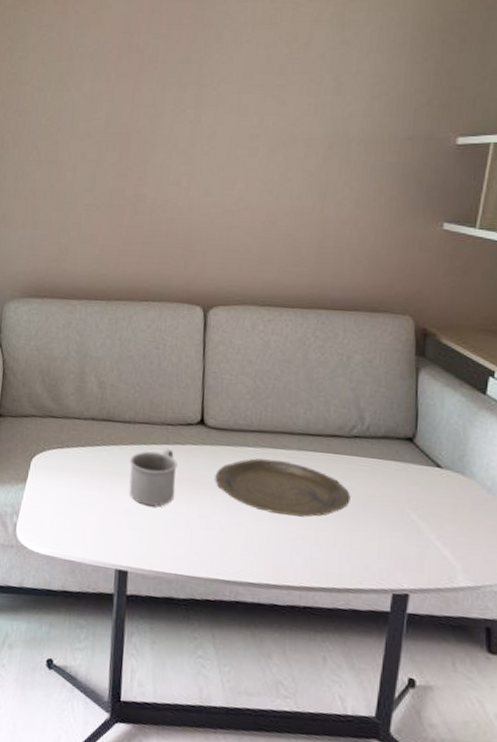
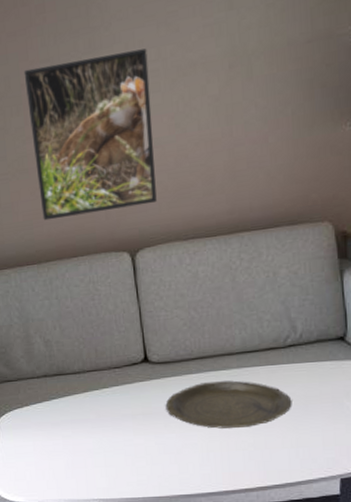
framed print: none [120,110,251,263] -> present [23,48,157,221]
mug: present [129,449,178,506] -> none [85,390,132,443]

